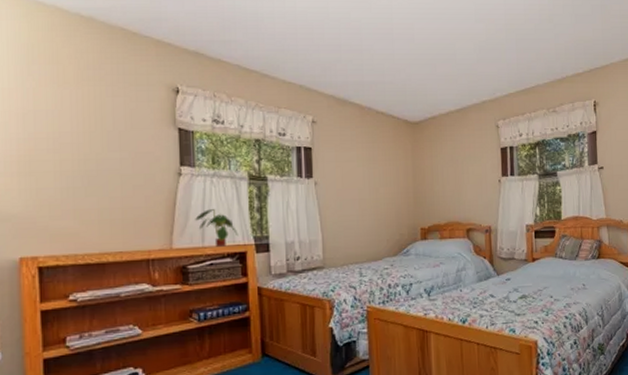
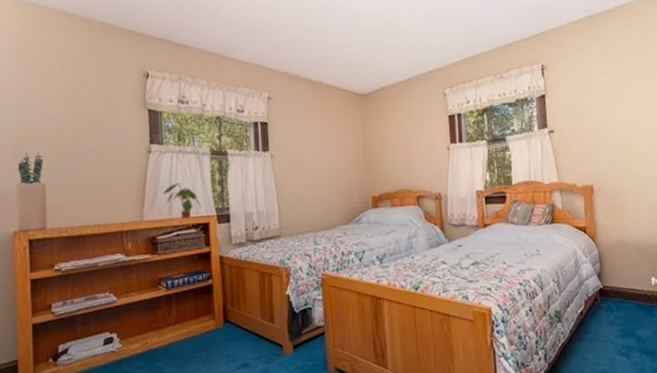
vase: none [22,171,61,259] -> present [16,152,48,232]

